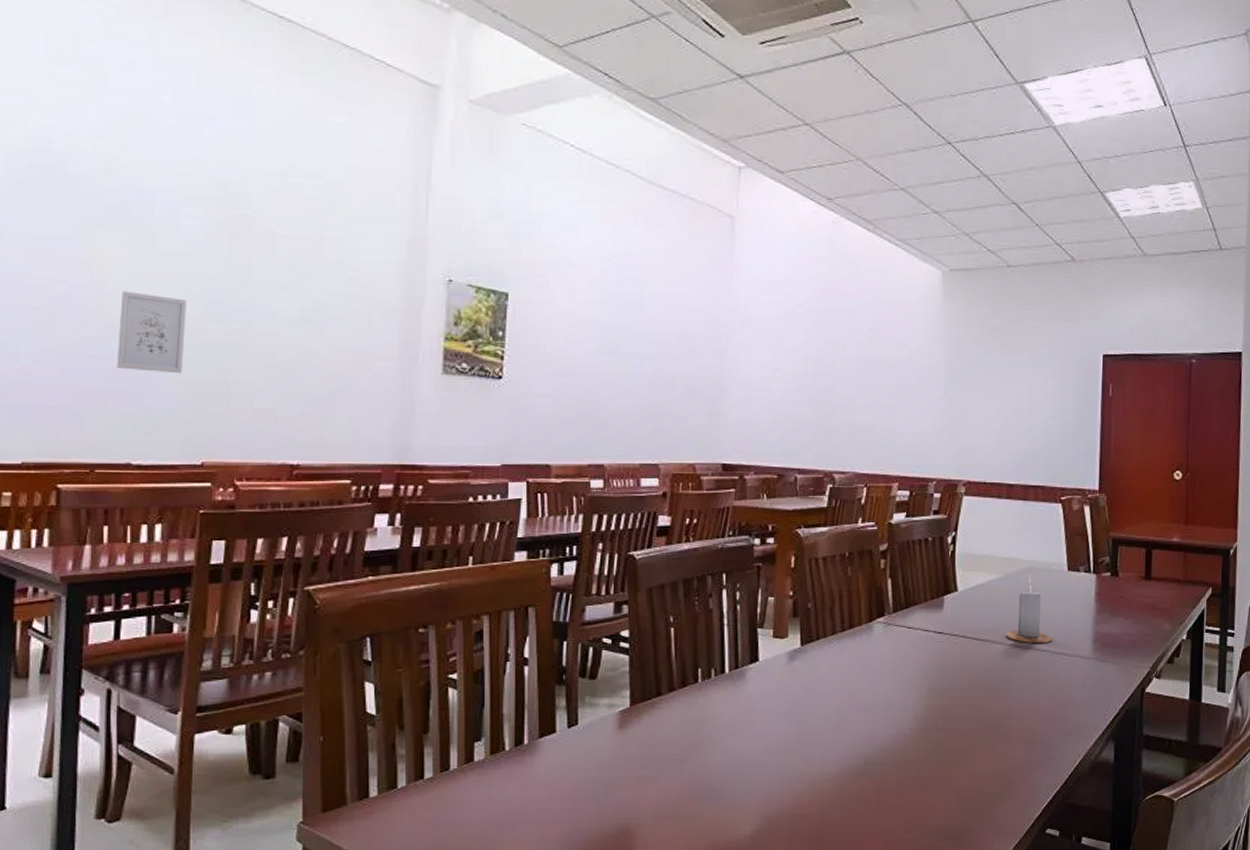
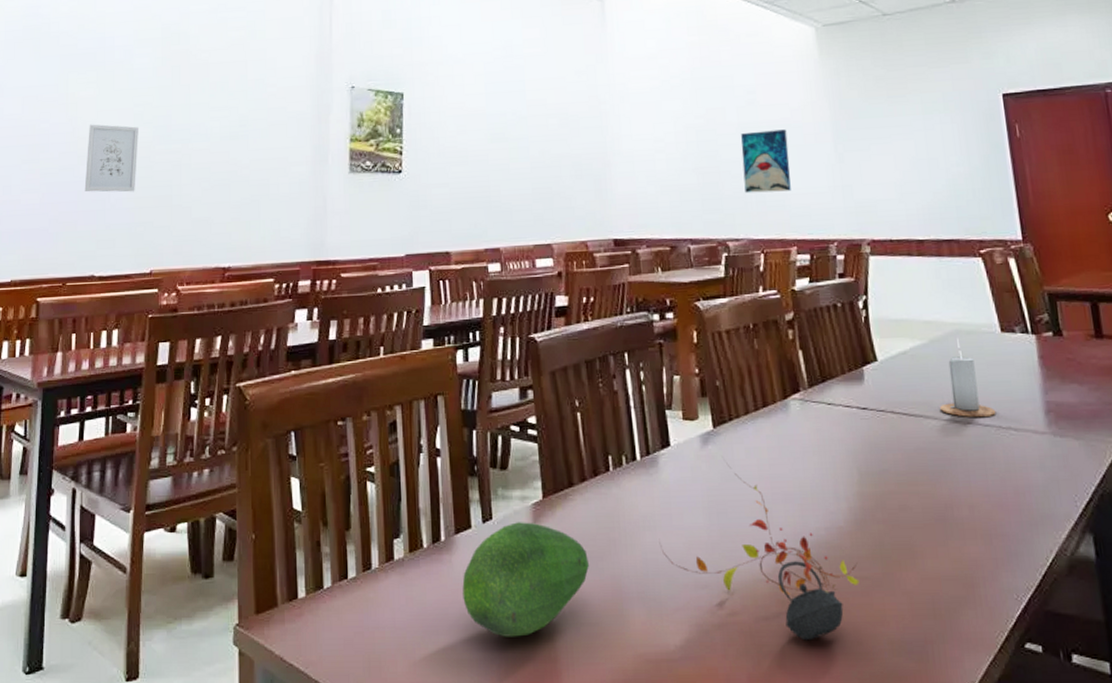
fruit: none [543,727,670,831] -> present [462,522,589,637]
teapot: none [739,677,917,830] -> present [659,462,860,641]
wall art: none [856,369,903,429] -> present [741,129,791,193]

